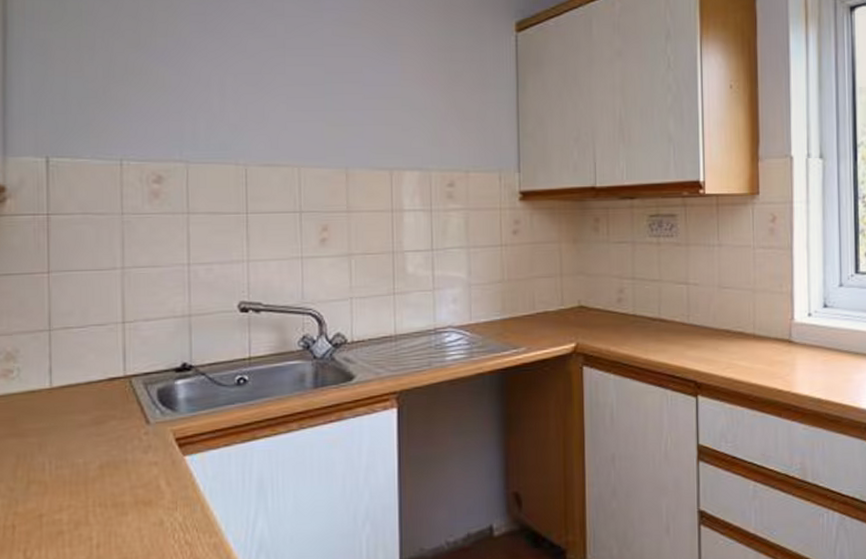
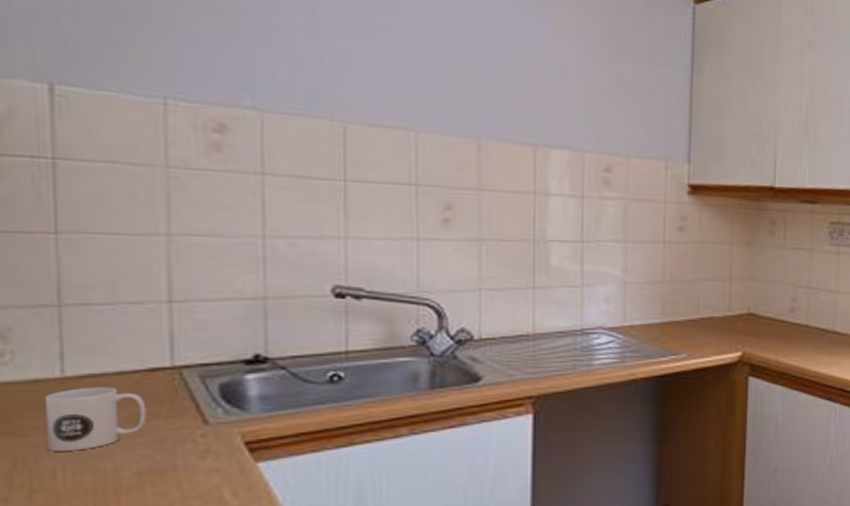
mug: none [38,394,107,449] -> present [44,387,147,451]

